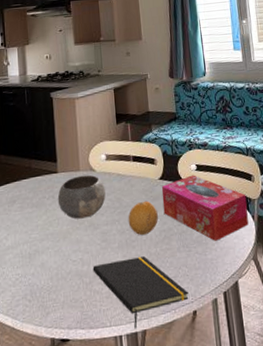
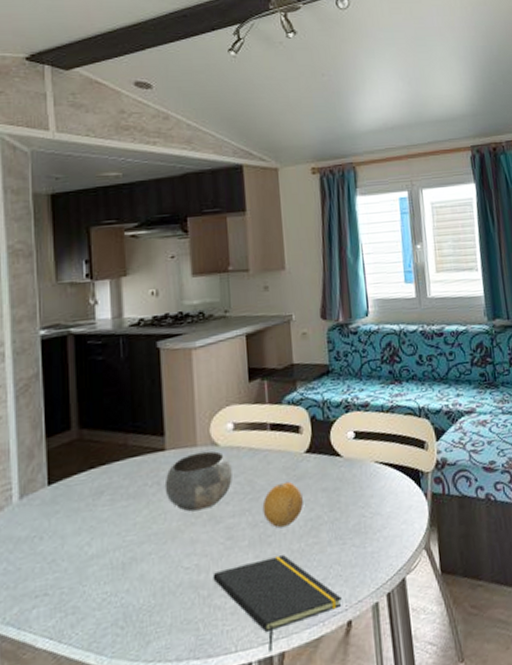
tissue box: present [161,175,249,241] -> none [308,444,420,529]

